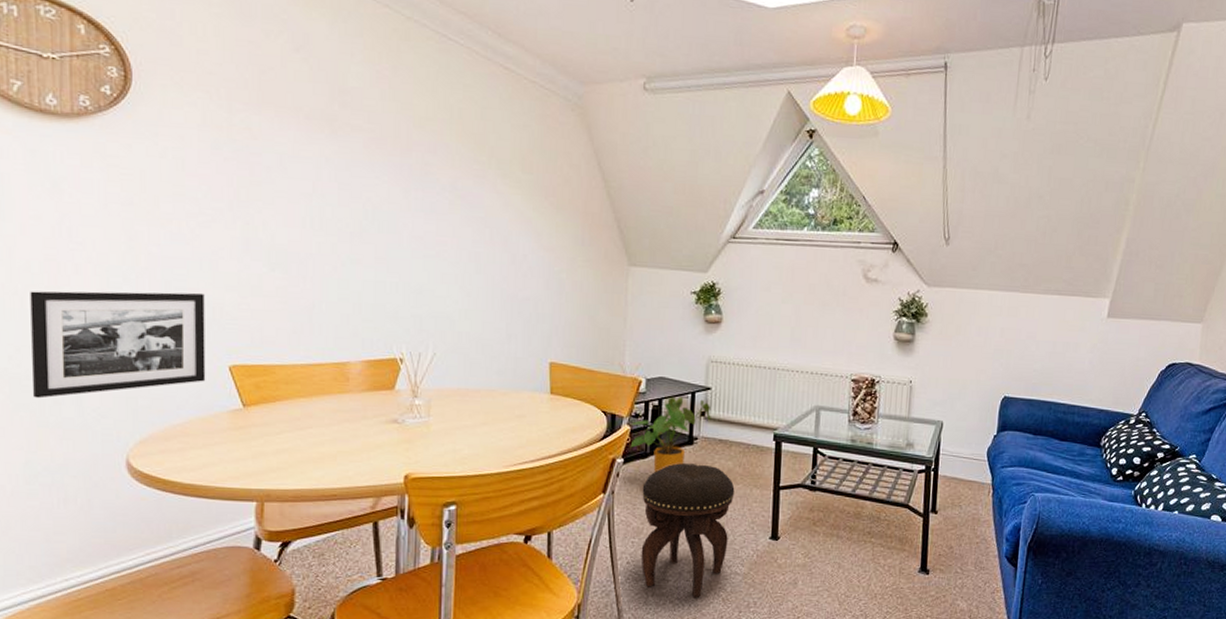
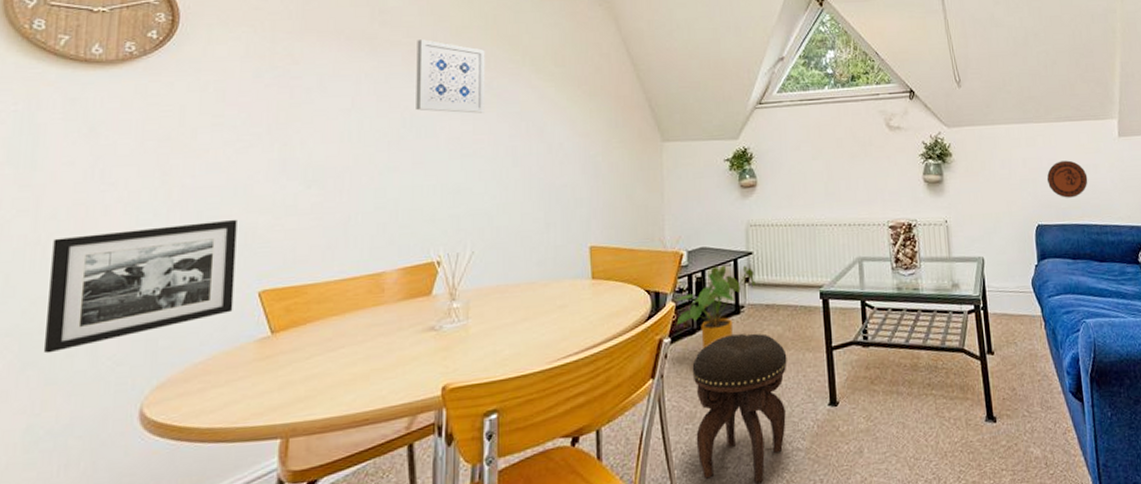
wall art: none [378,127,449,214] -> present [416,39,485,114]
decorative plate: none [1022,335,1066,374] -> present [1046,160,1088,198]

